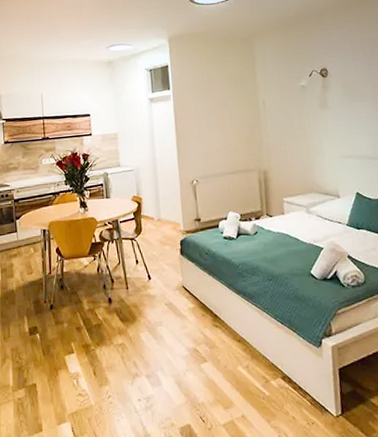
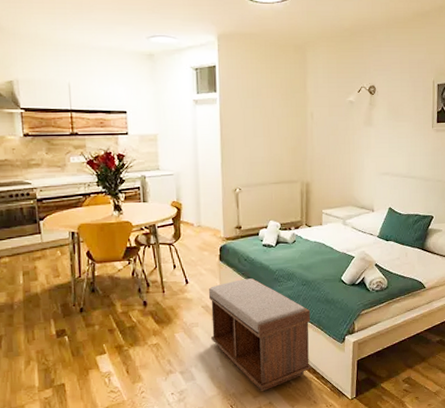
bench: none [171,273,287,403] -> present [208,278,312,392]

